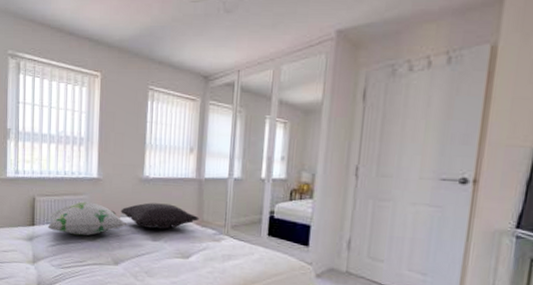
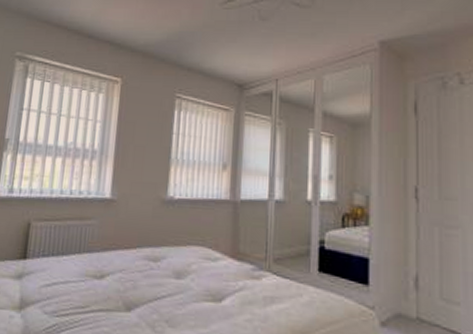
decorative pillow: present [48,201,129,236] -> none [44,228,147,273]
pillow: present [121,202,199,230] -> none [137,229,235,264]

